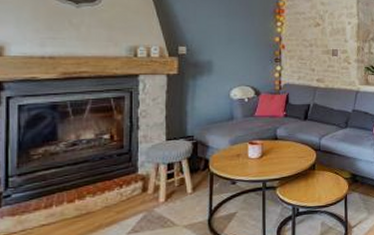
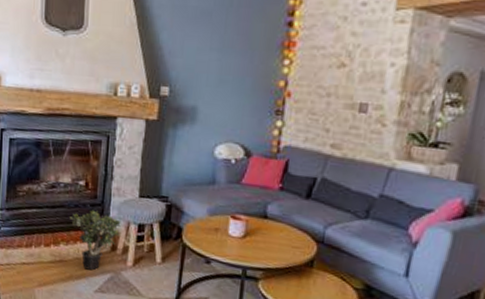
potted plant: none [95,159,150,215] -> present [70,210,121,271]

